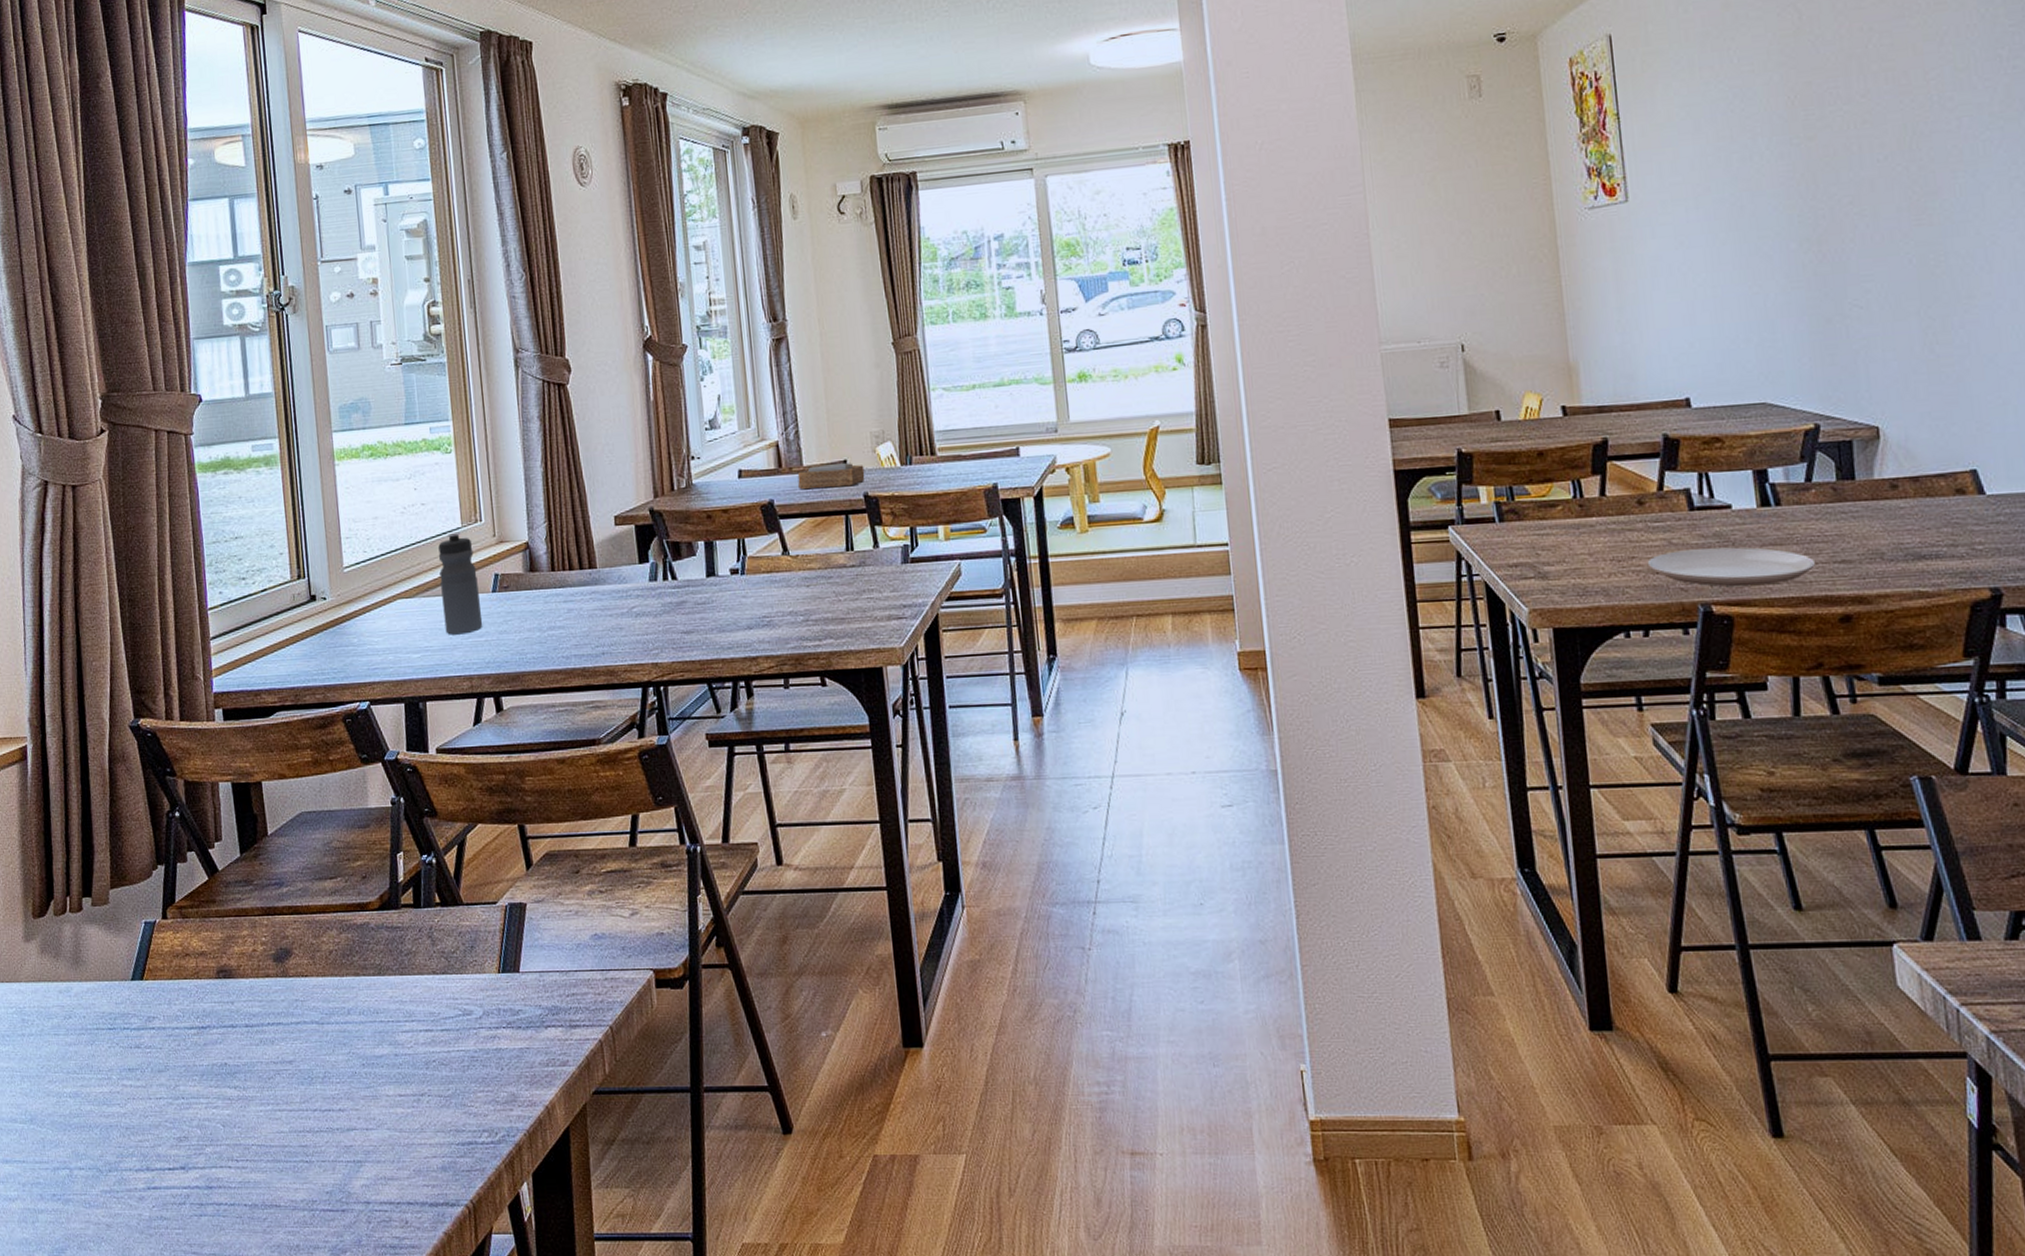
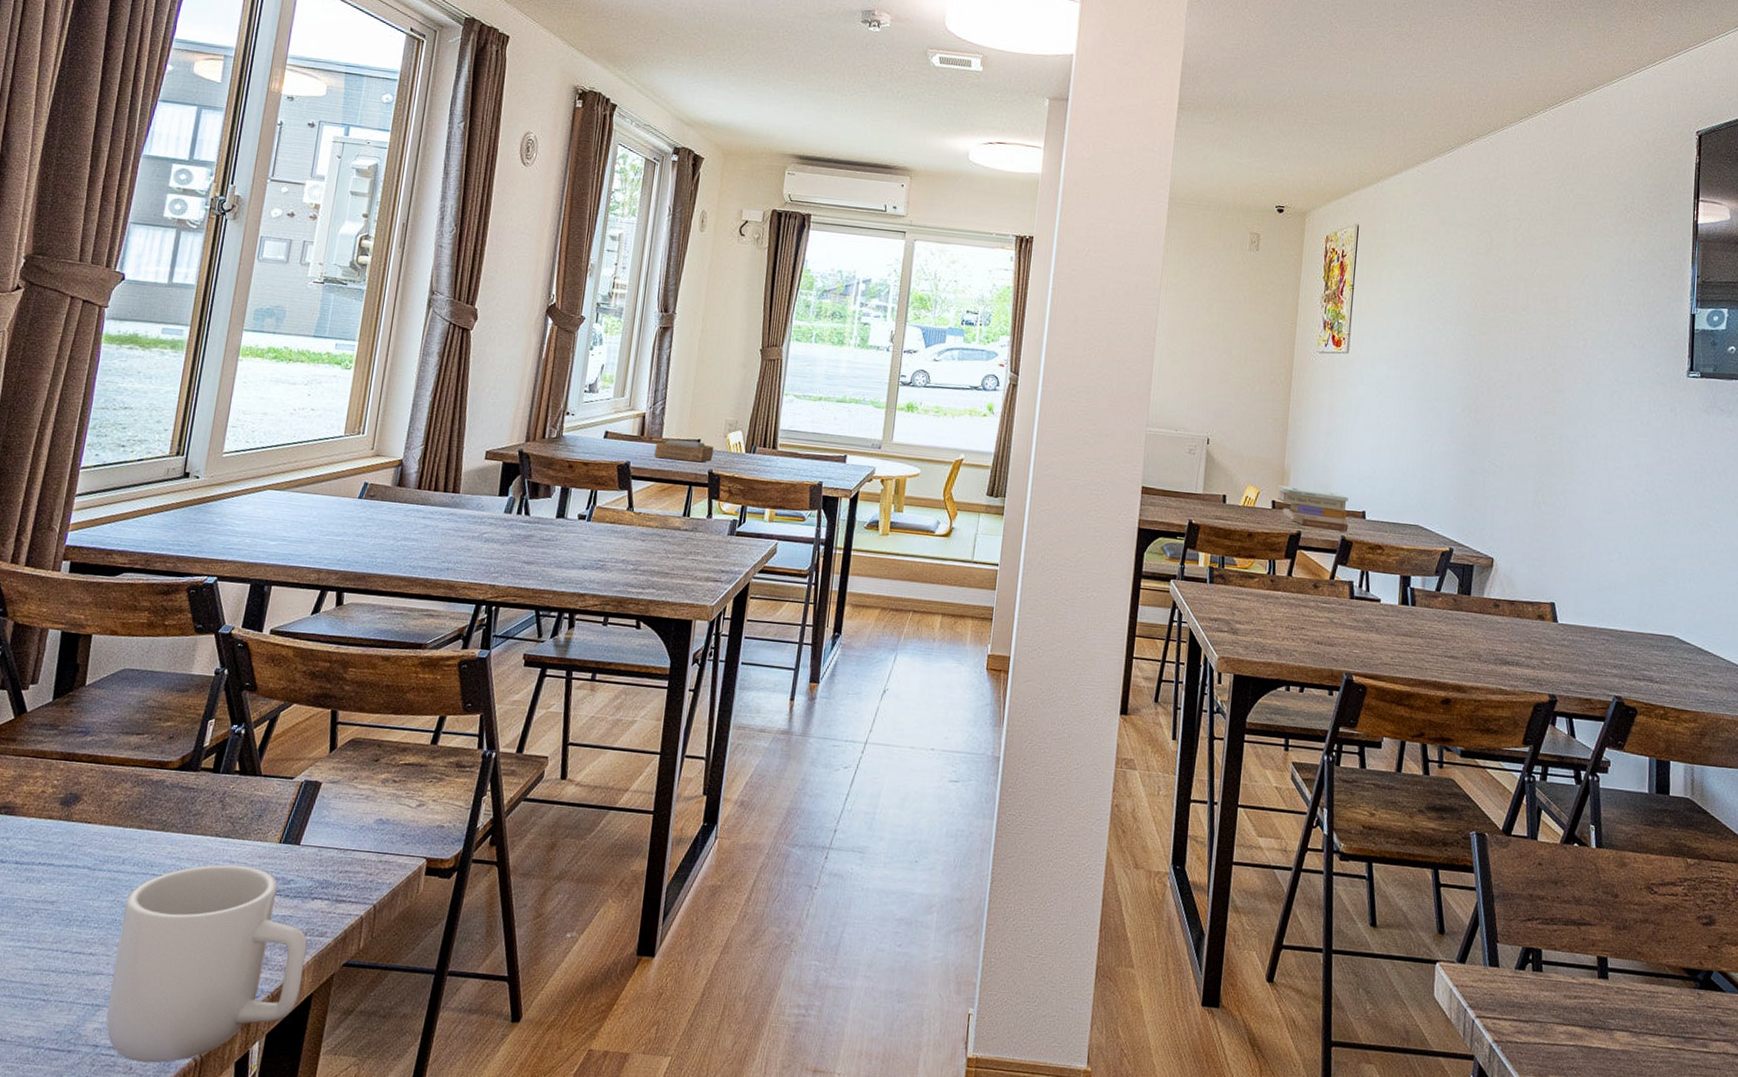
mug: none [361,1001,556,1215] -> present [106,864,307,1064]
water bottle: present [438,532,483,635] -> none [306,439,350,531]
books: none [1563,381,1671,431] -> present [1276,484,1349,532]
plate: present [1647,547,1815,587] -> none [1312,628,1432,666]

